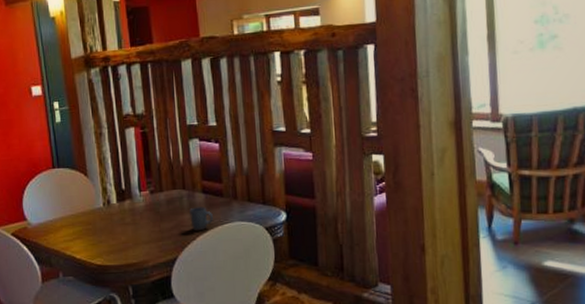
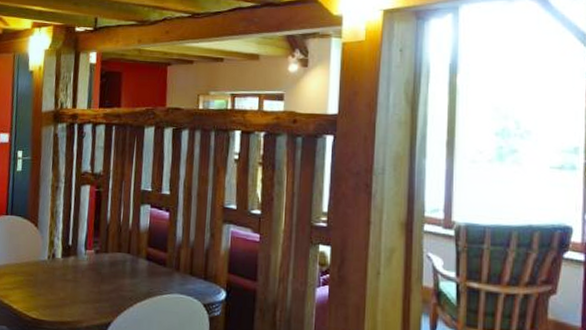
mug: present [190,206,213,231] -> none [130,273,153,298]

